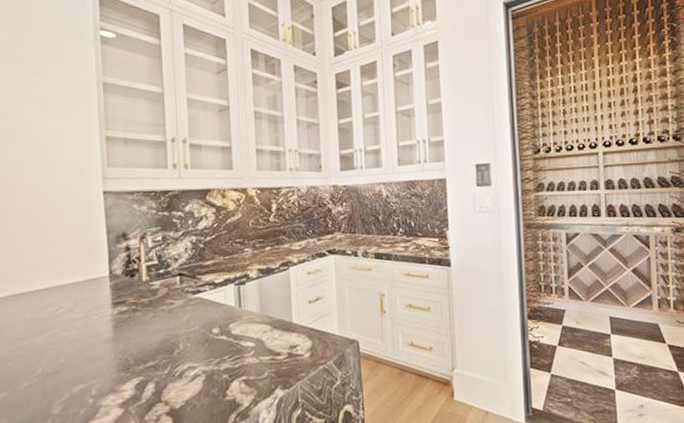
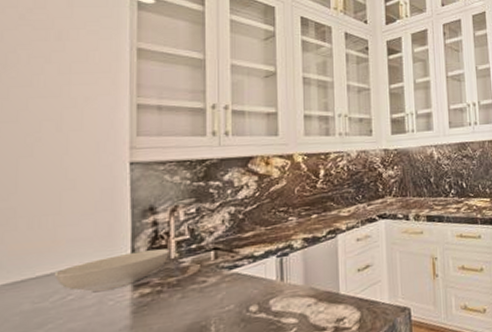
bowl: none [48,272,142,308] -> present [54,248,171,293]

